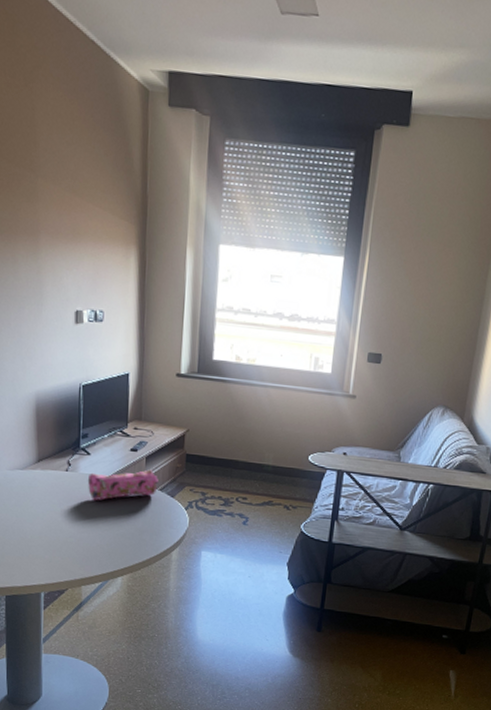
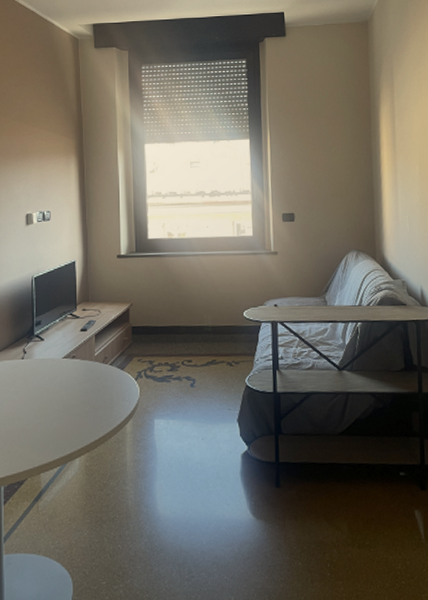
pencil case: present [87,469,158,501] -> none [42,346,108,383]

